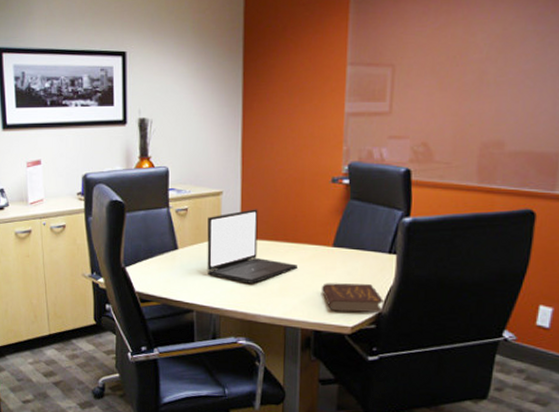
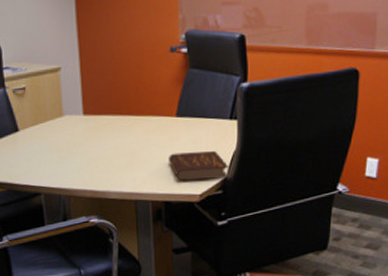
laptop: present [207,209,297,284] -> none [47,83,143,161]

